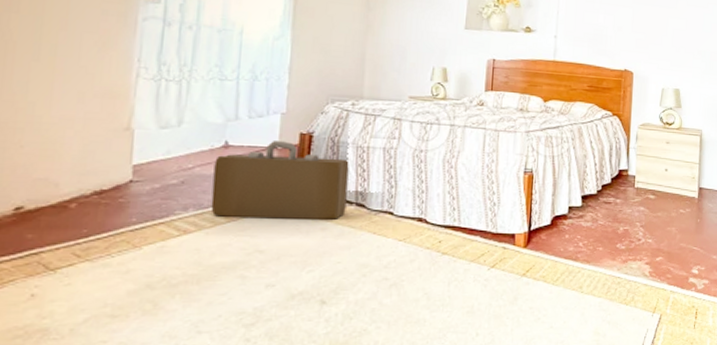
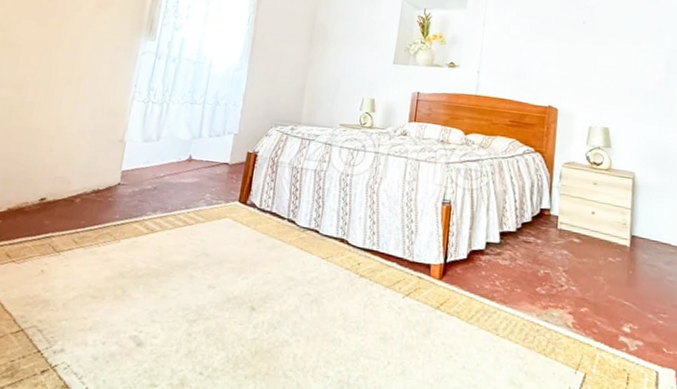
suitcase: present [211,141,349,219] -> none [173,157,285,233]

